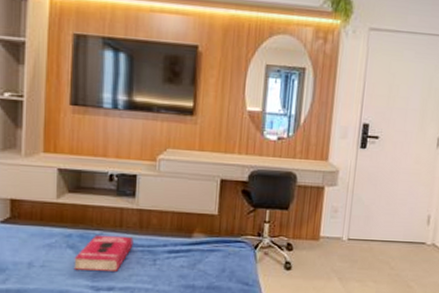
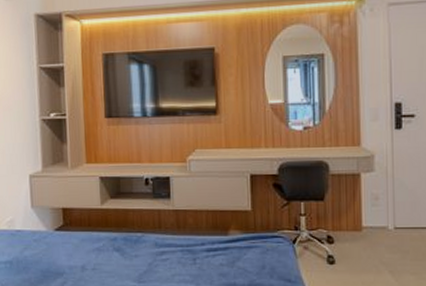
book: present [74,235,134,271] -> none [120,237,173,272]

